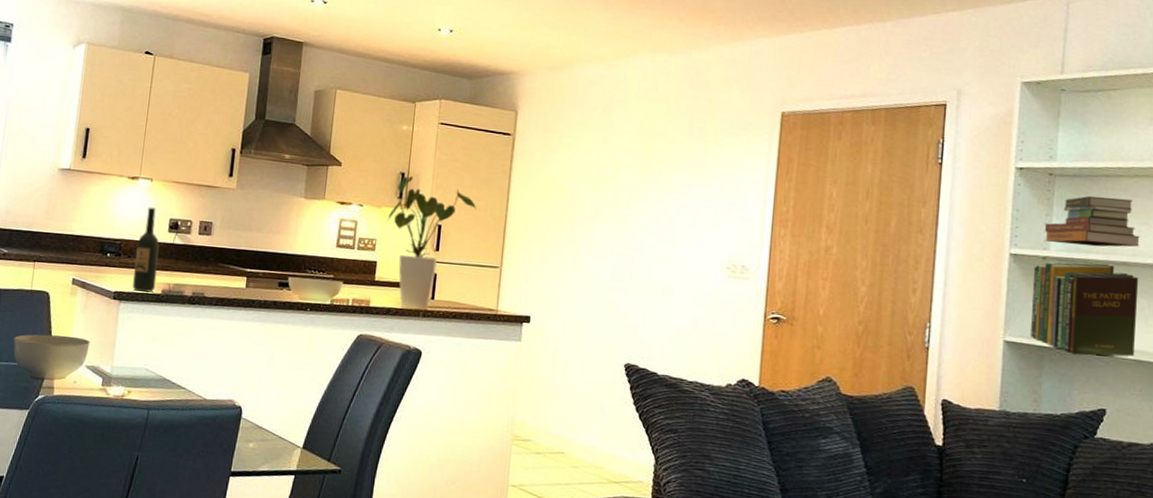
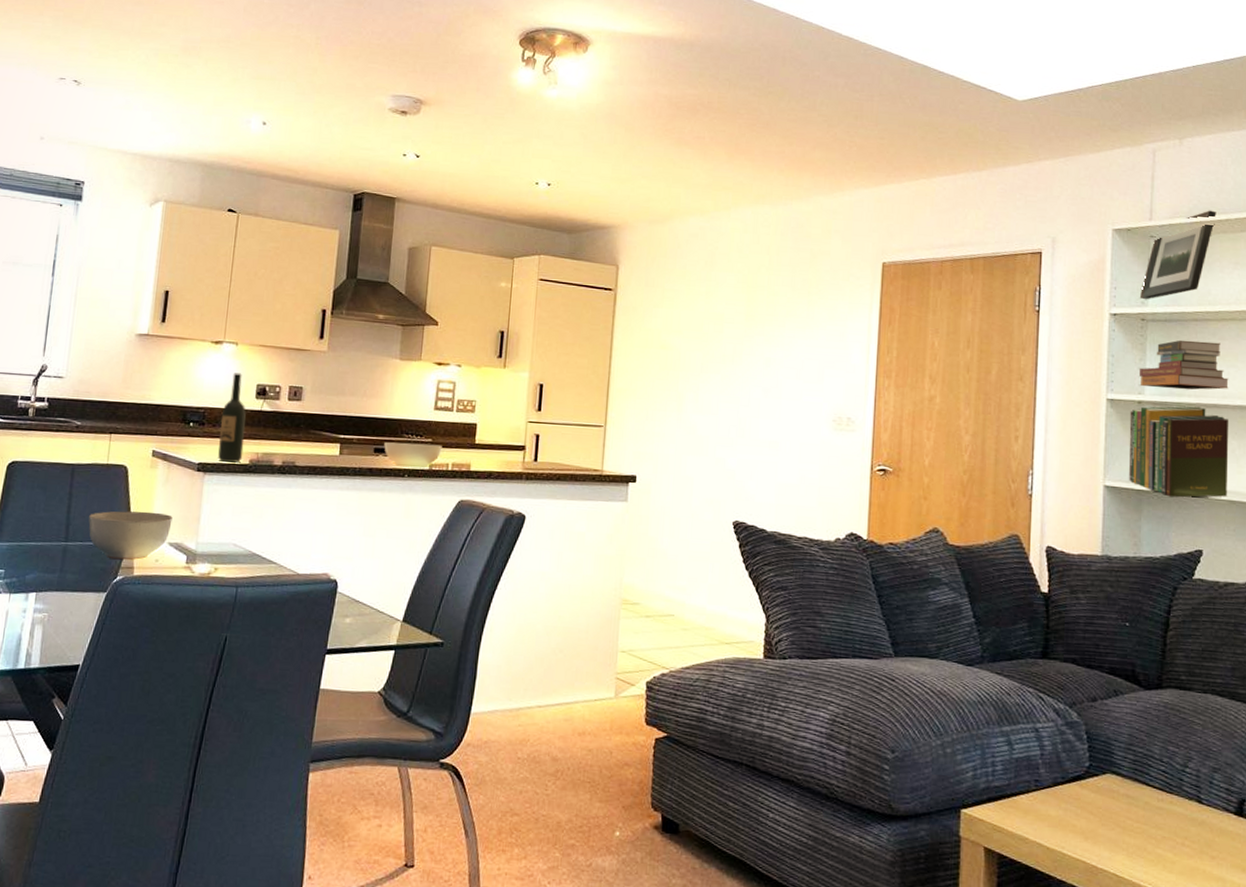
house plant: present [387,176,476,310] -> none [487,334,578,472]
picture frame: none [1047,64,1133,155] -> present [1139,210,1217,300]

